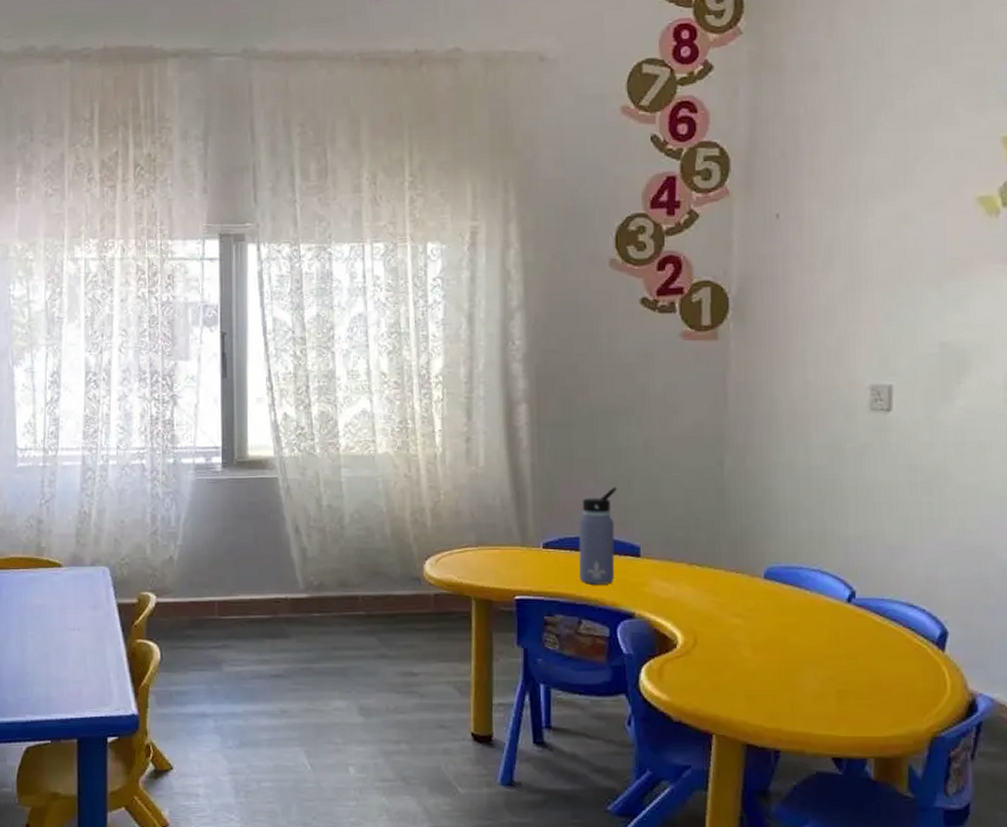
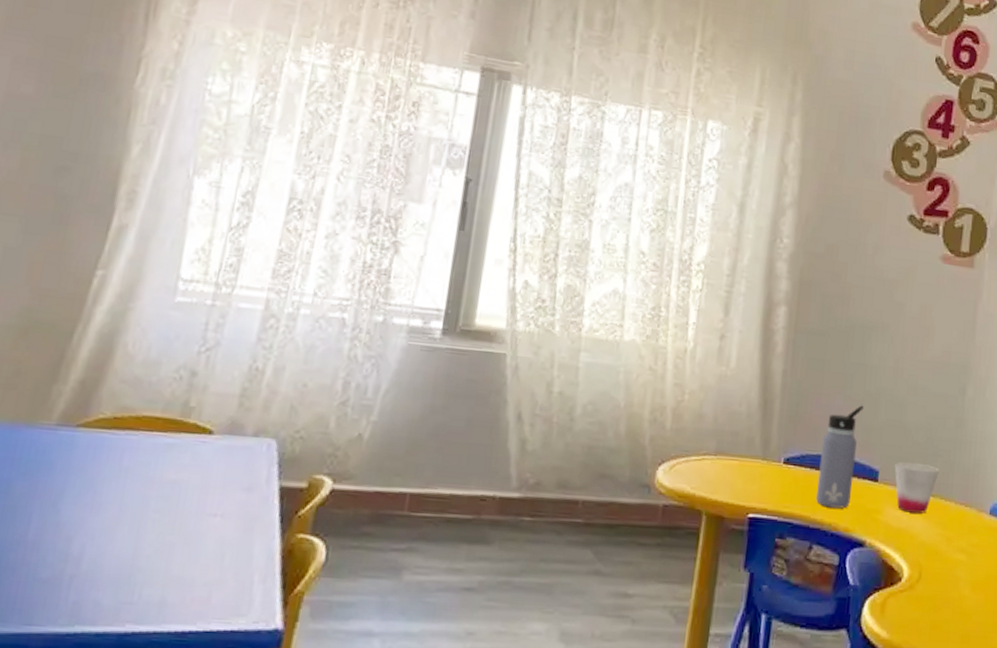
cup: none [655,535,704,583] -> present [894,461,939,514]

